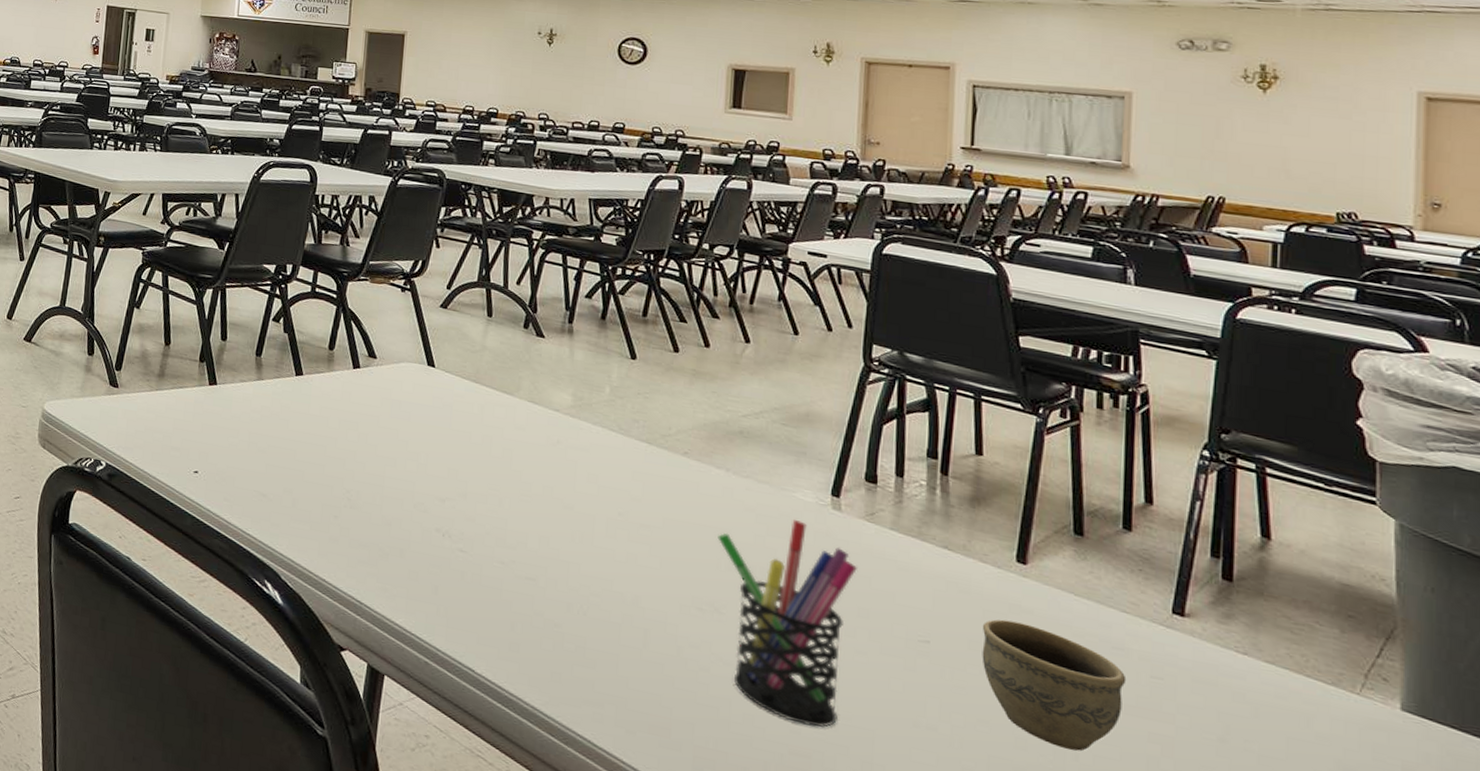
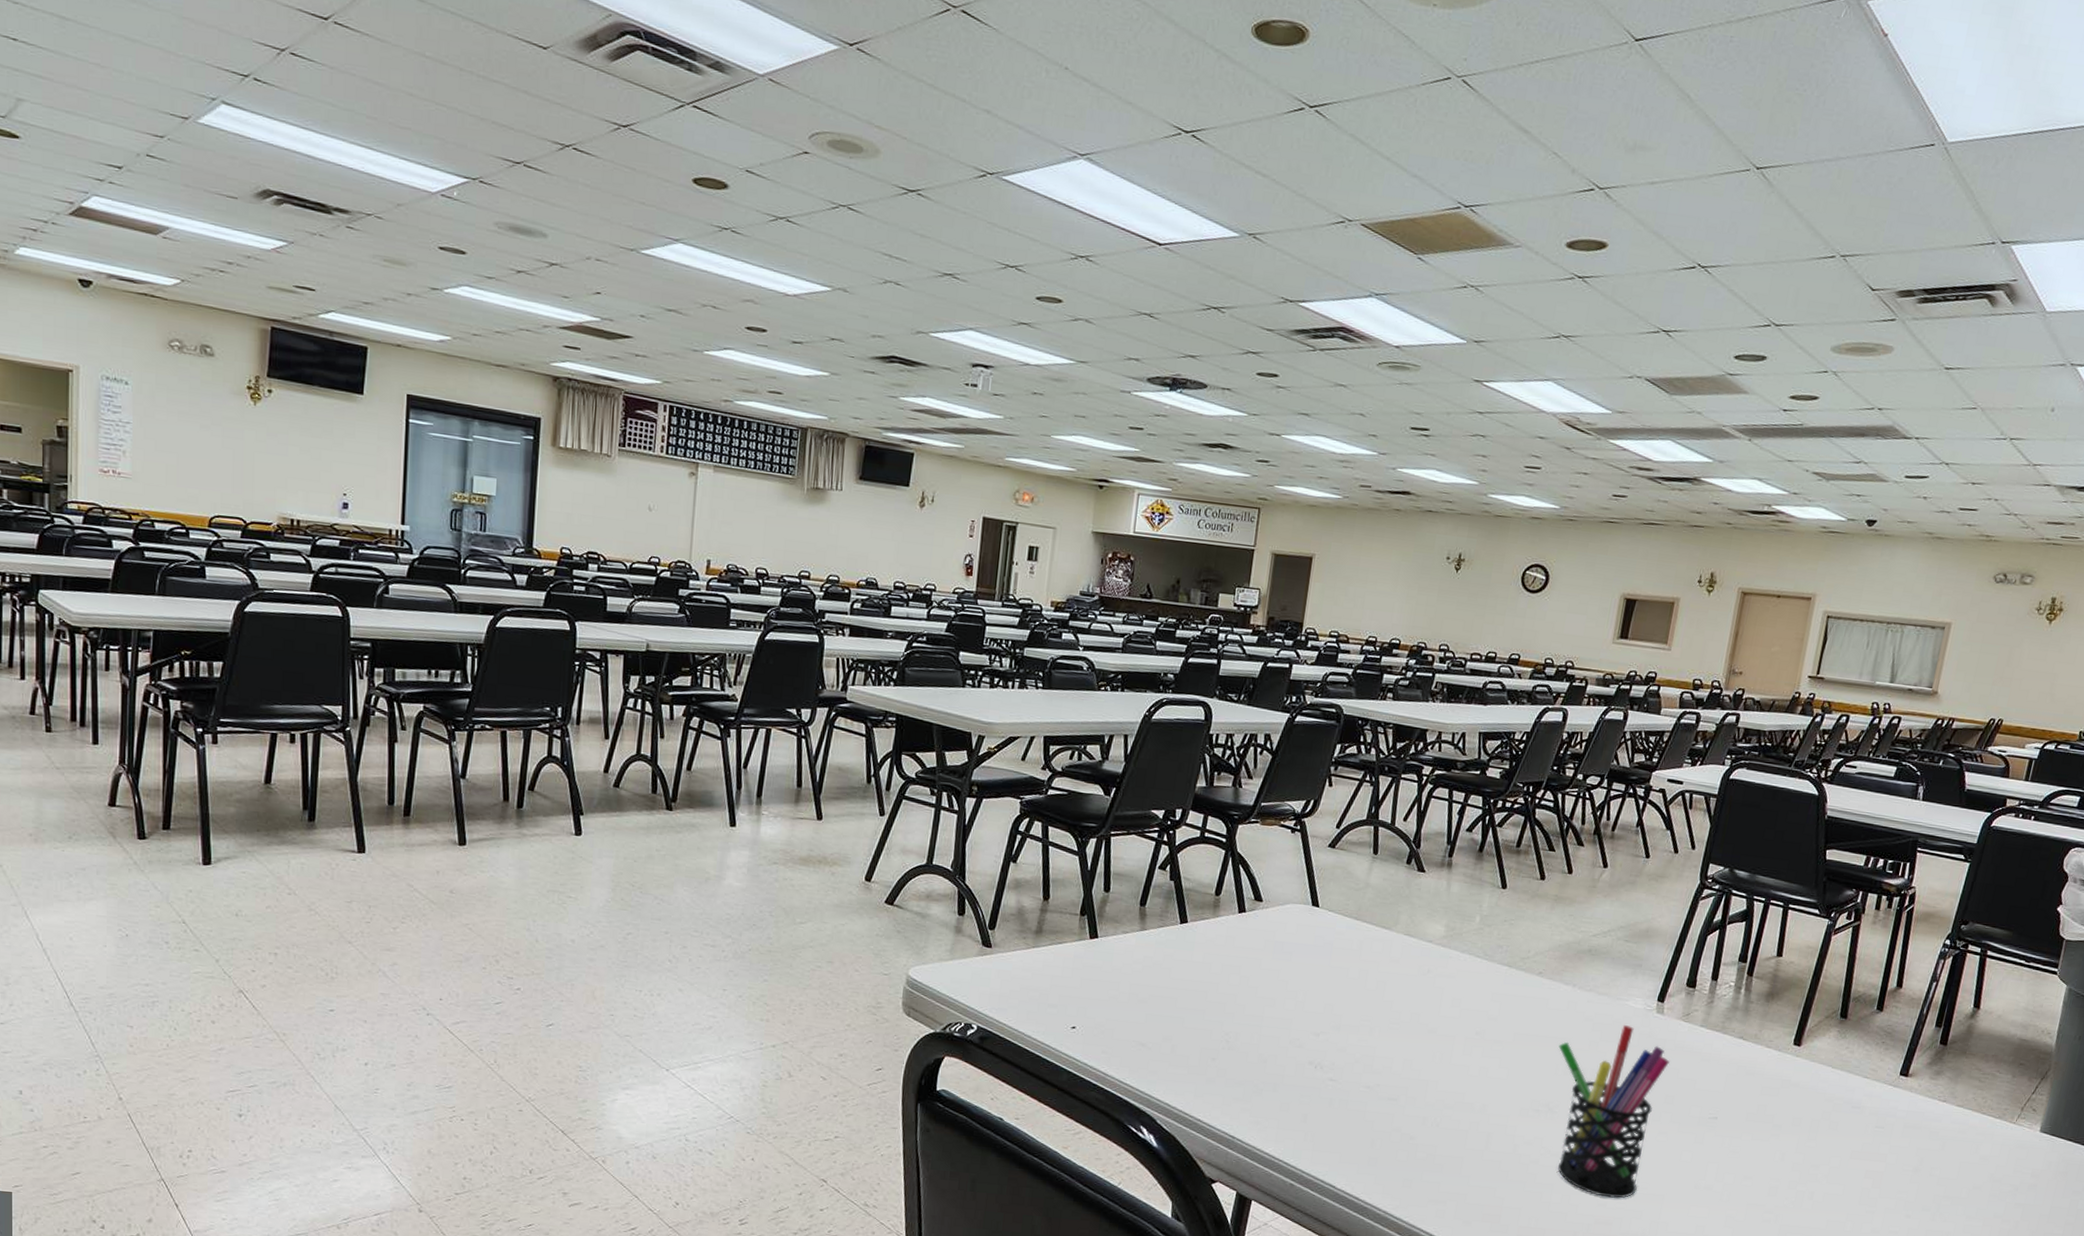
cup: present [982,619,1127,752] -> none [1754,1093,1858,1192]

